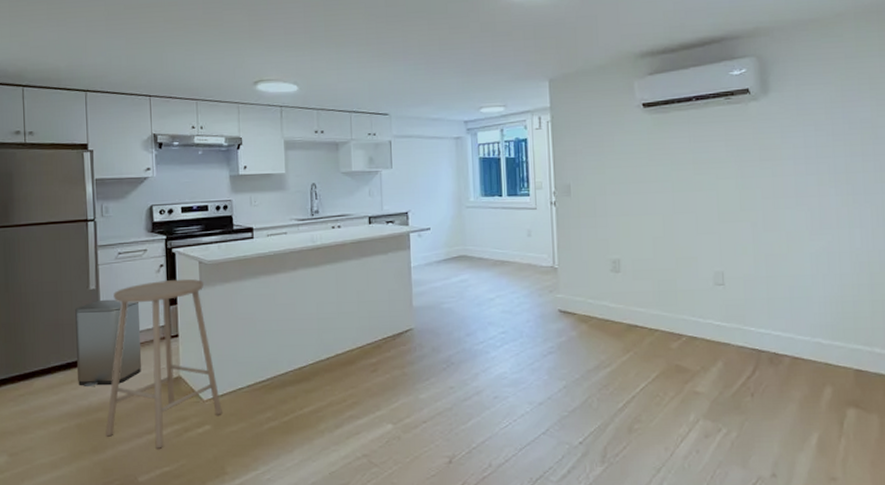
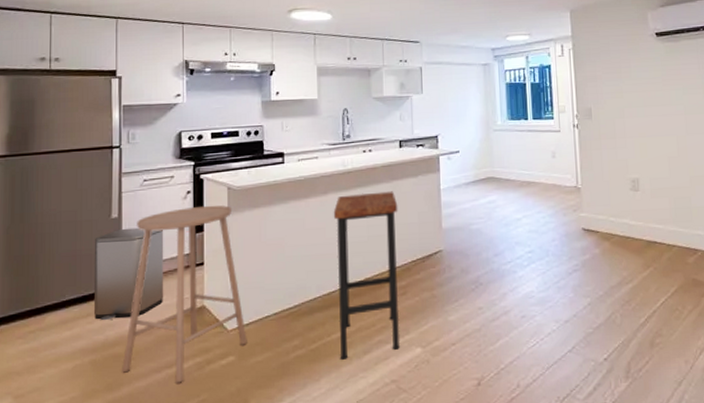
bar stool: none [303,268,371,433] -> present [333,191,400,360]

